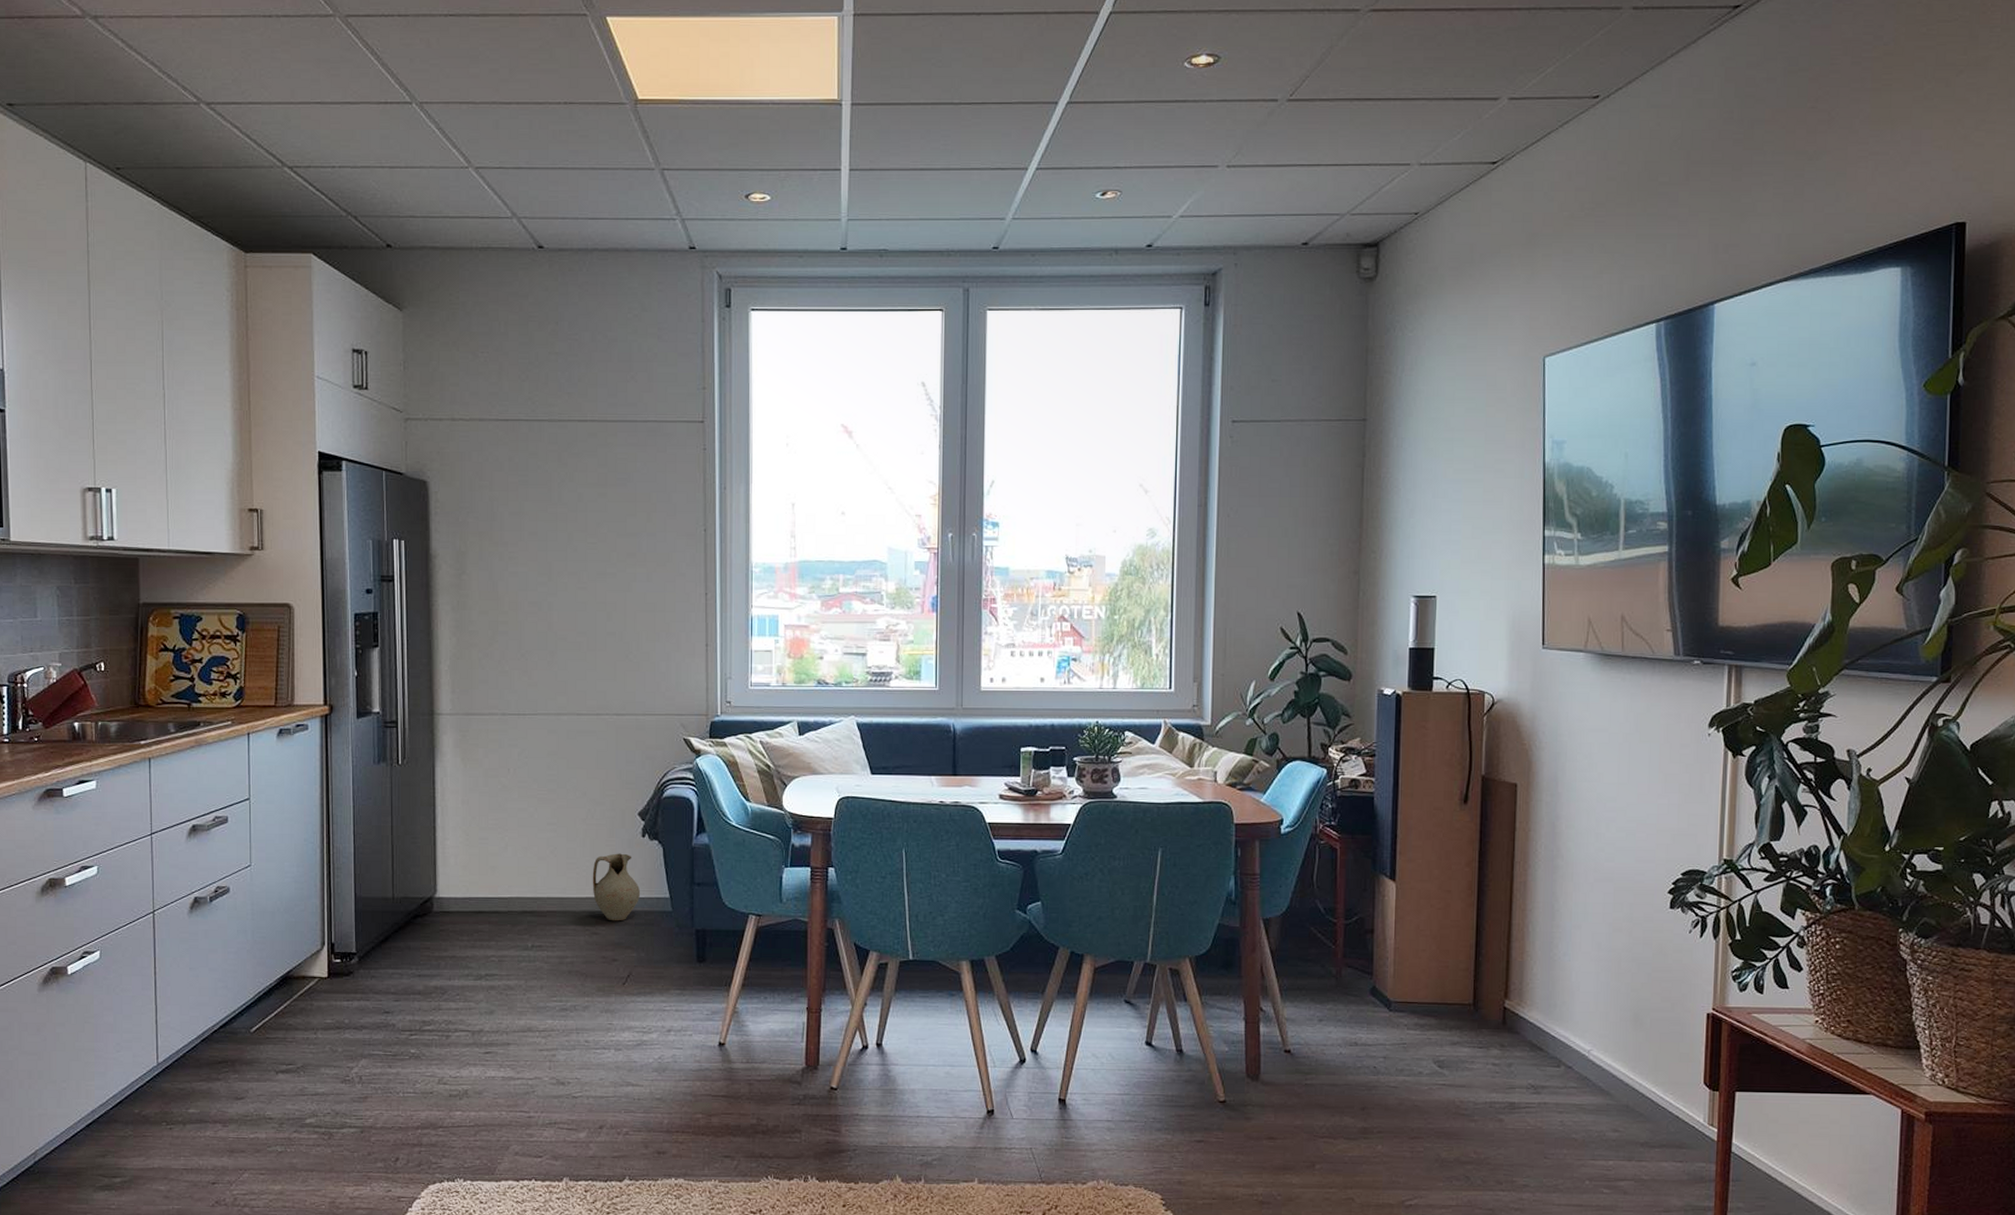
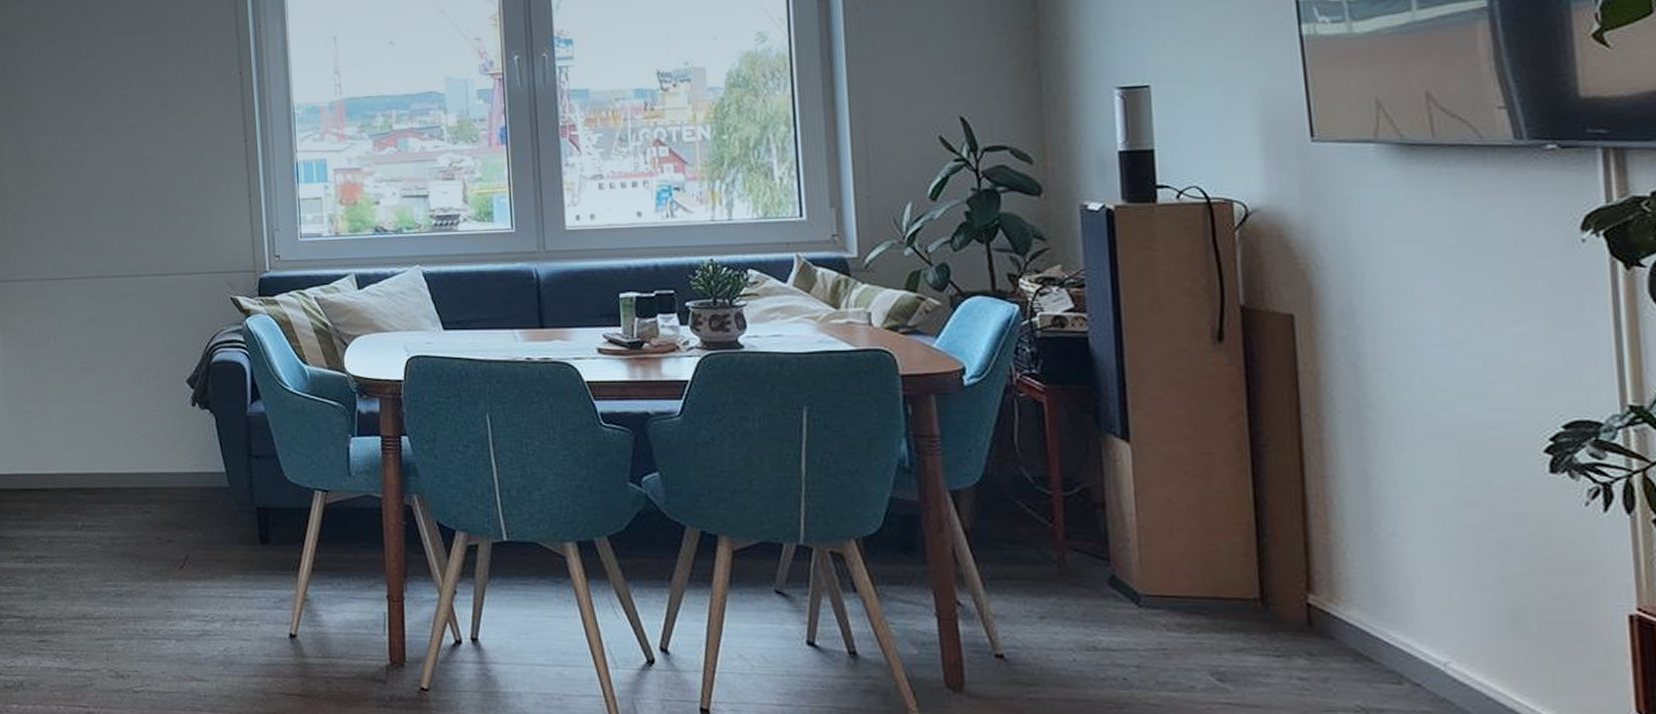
ceramic jug: present [592,853,641,921] -> none [141,424,194,499]

